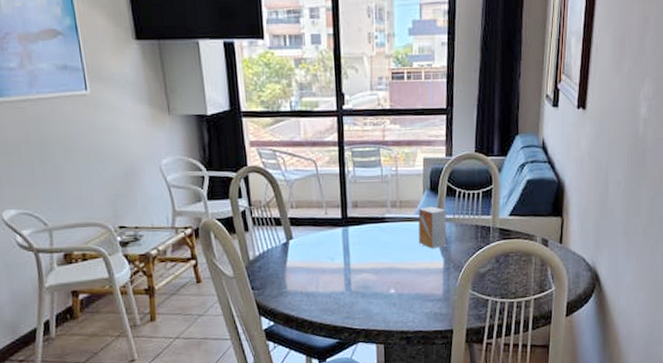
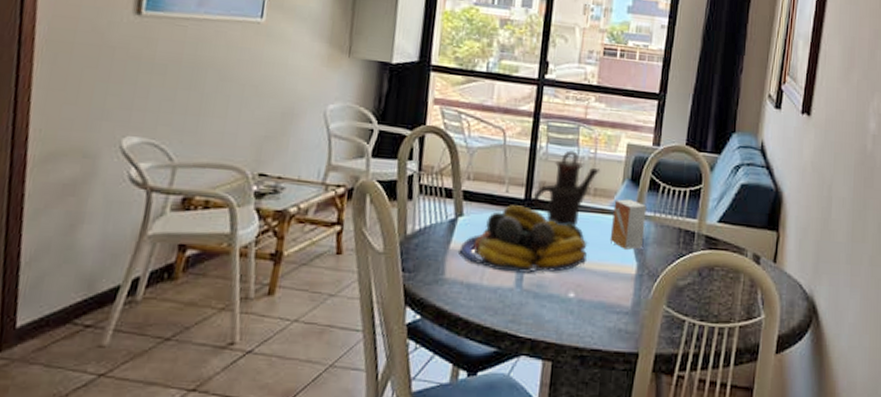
fruit bowl: none [295,224,401,280] -> present [459,205,587,273]
teapot: none [348,171,403,237] -> present [532,150,601,227]

